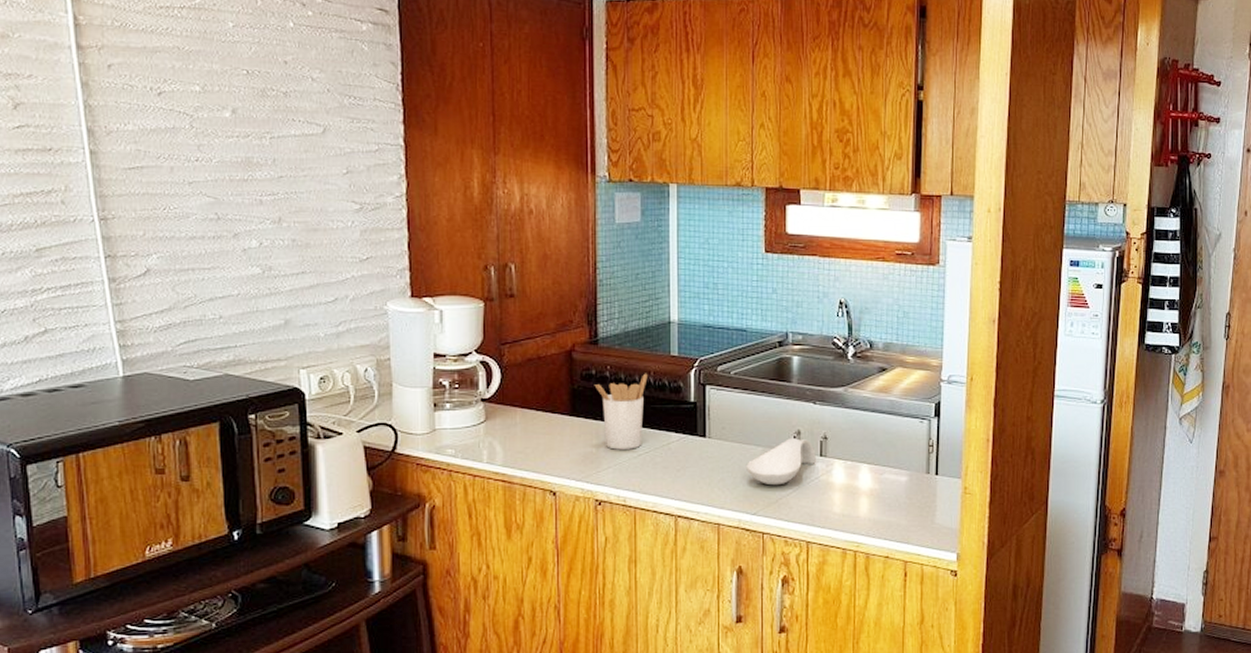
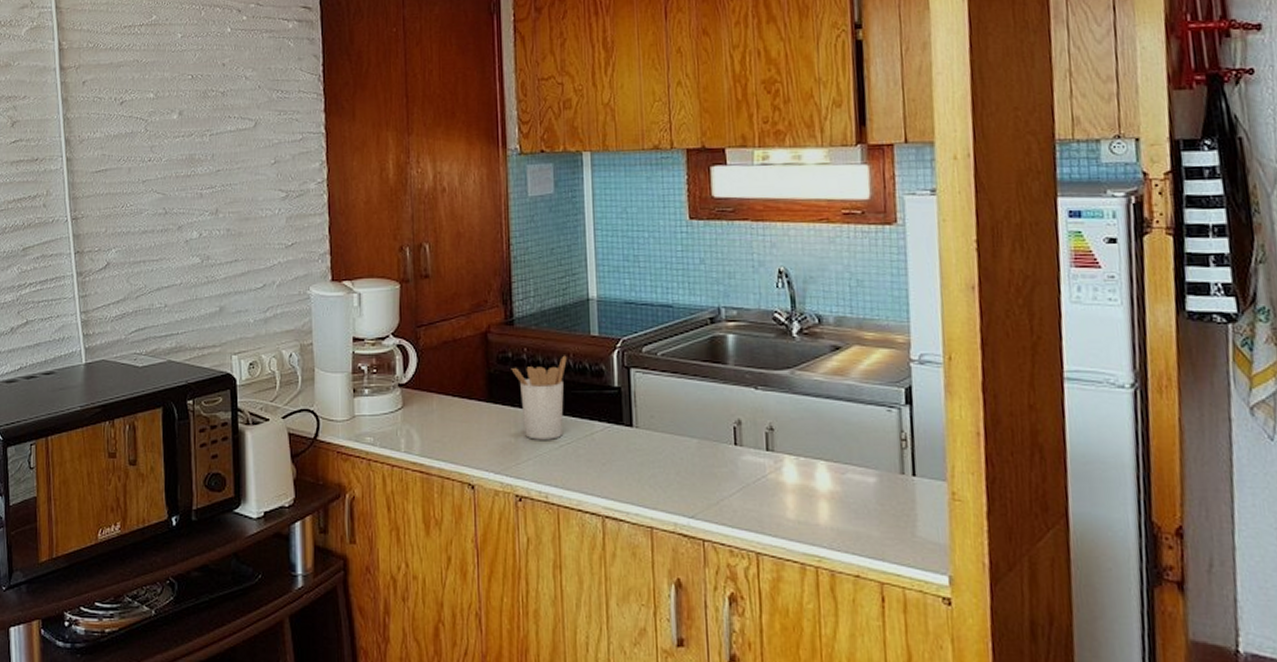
spoon rest: present [746,438,817,486] -> none [680,429,763,484]

